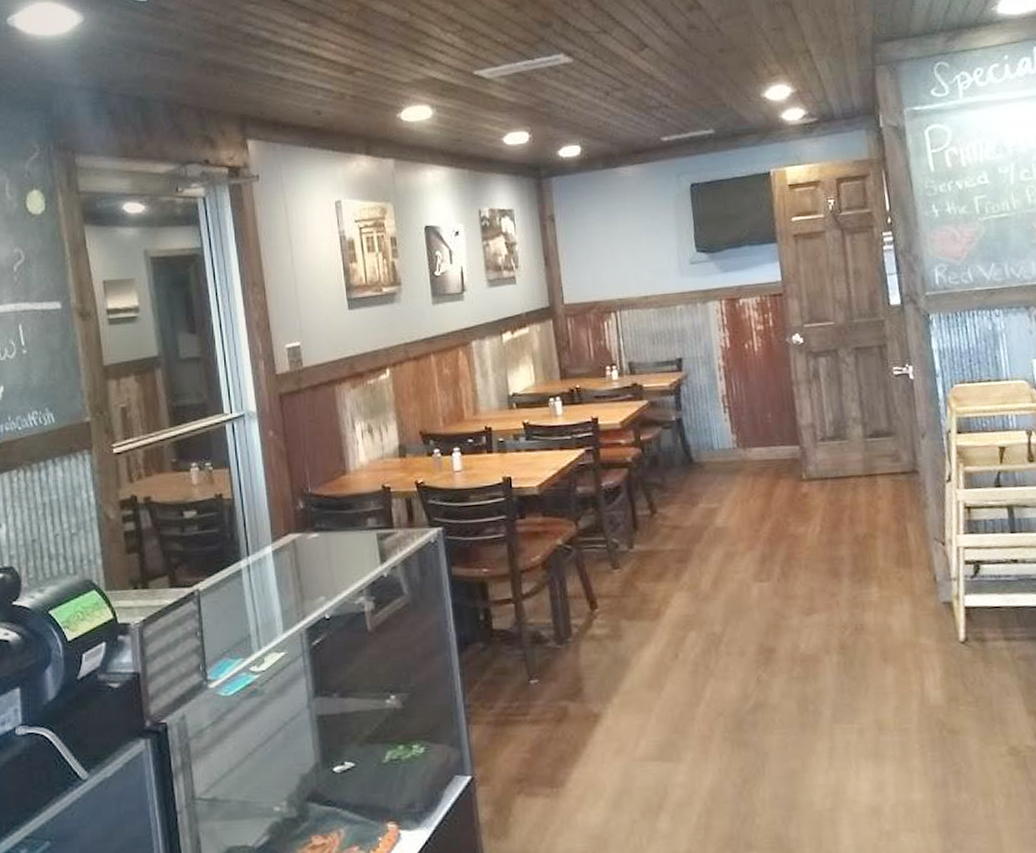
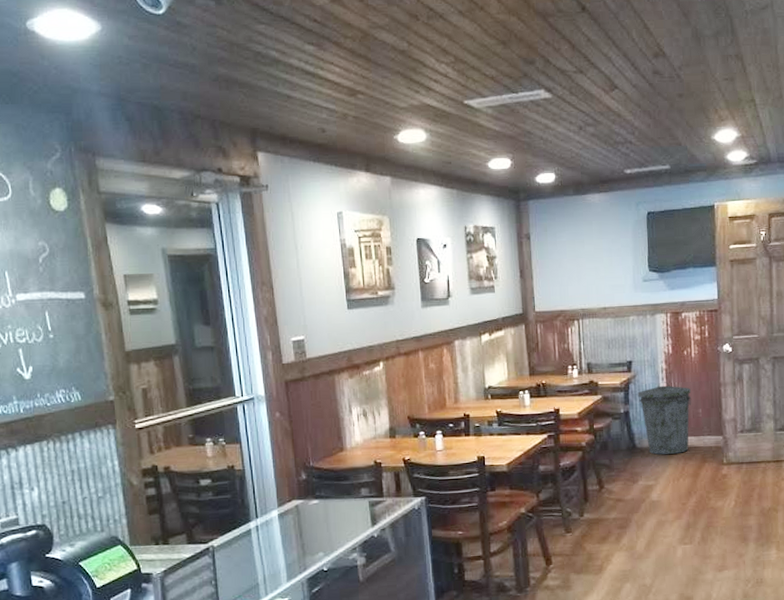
trash can: none [691,382,759,471] -> present [637,382,692,455]

